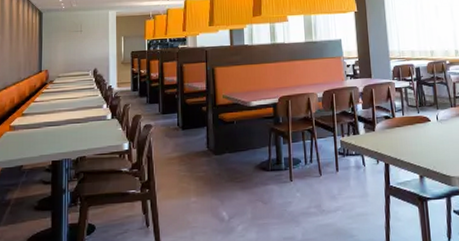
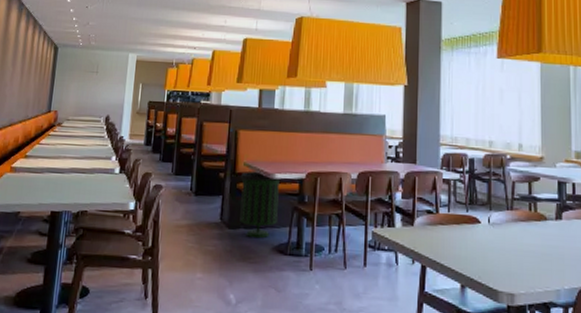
trash can: none [221,101,258,160] -> present [240,171,282,239]

